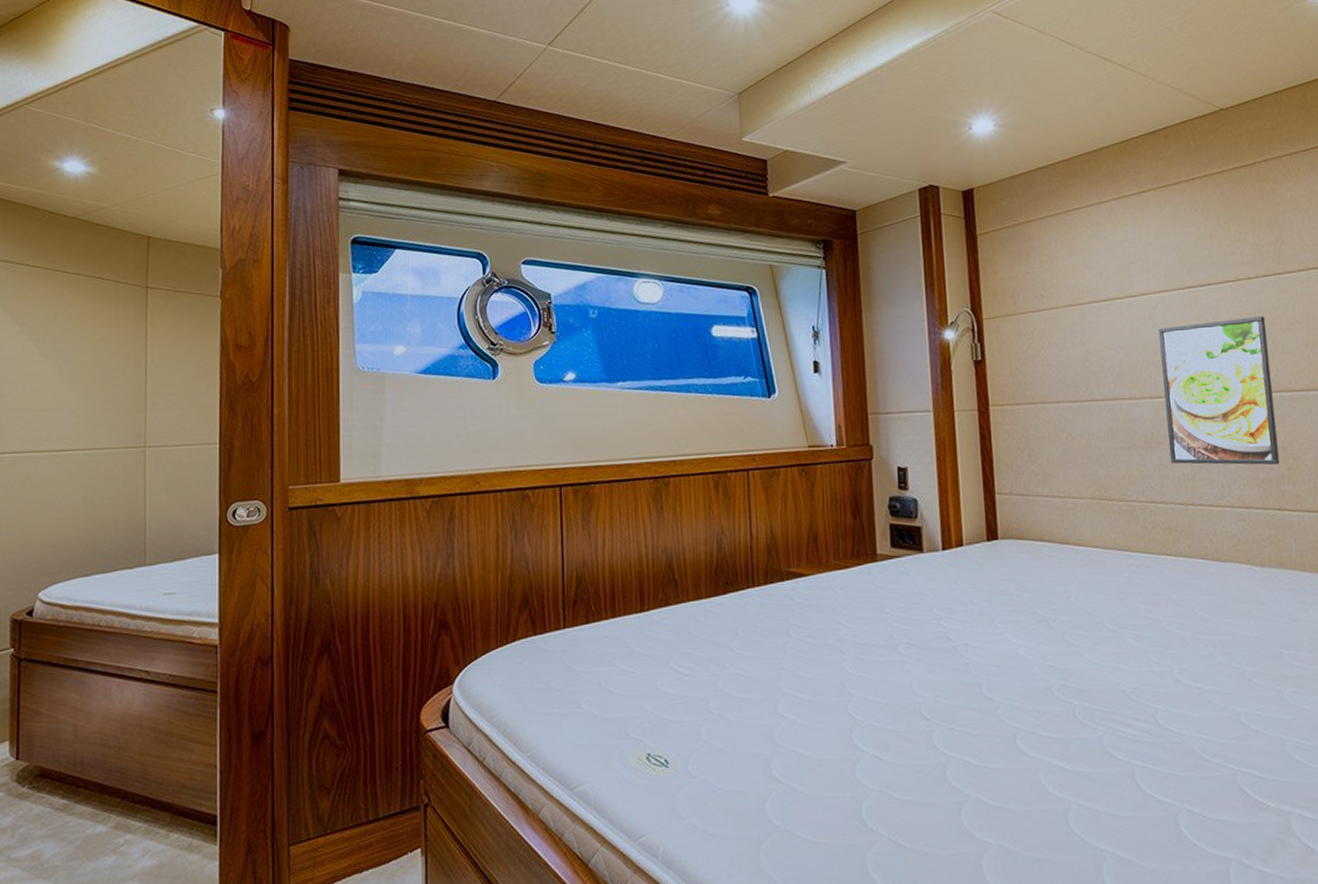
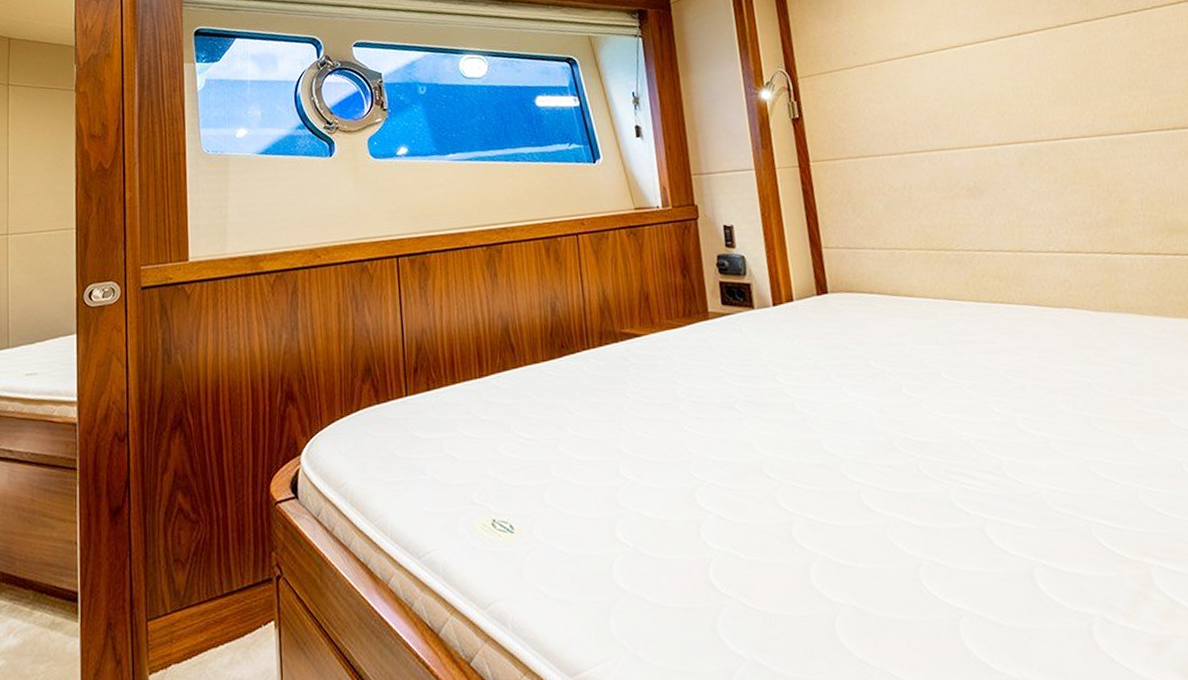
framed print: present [1158,316,1280,465] -> none [971,62,1106,212]

